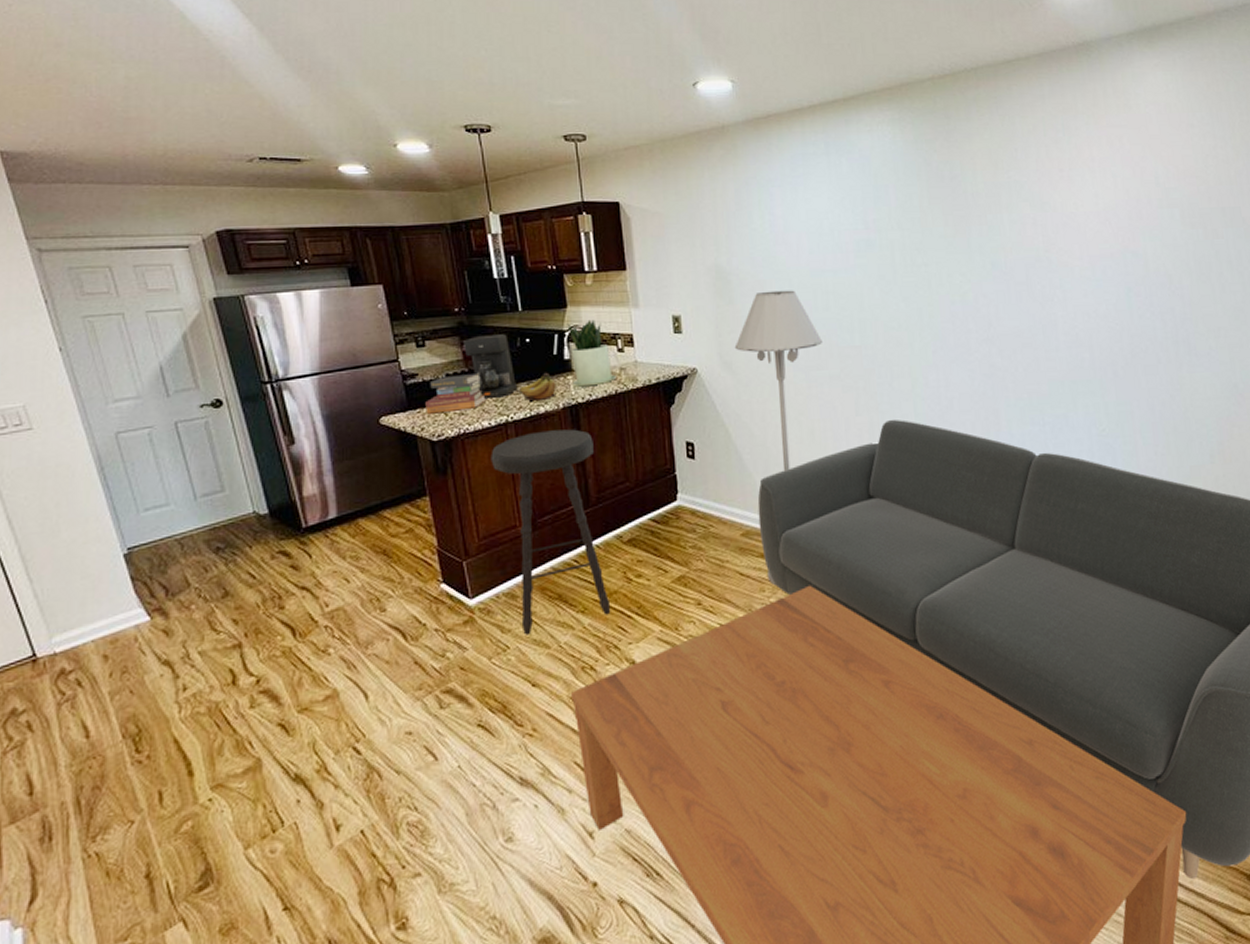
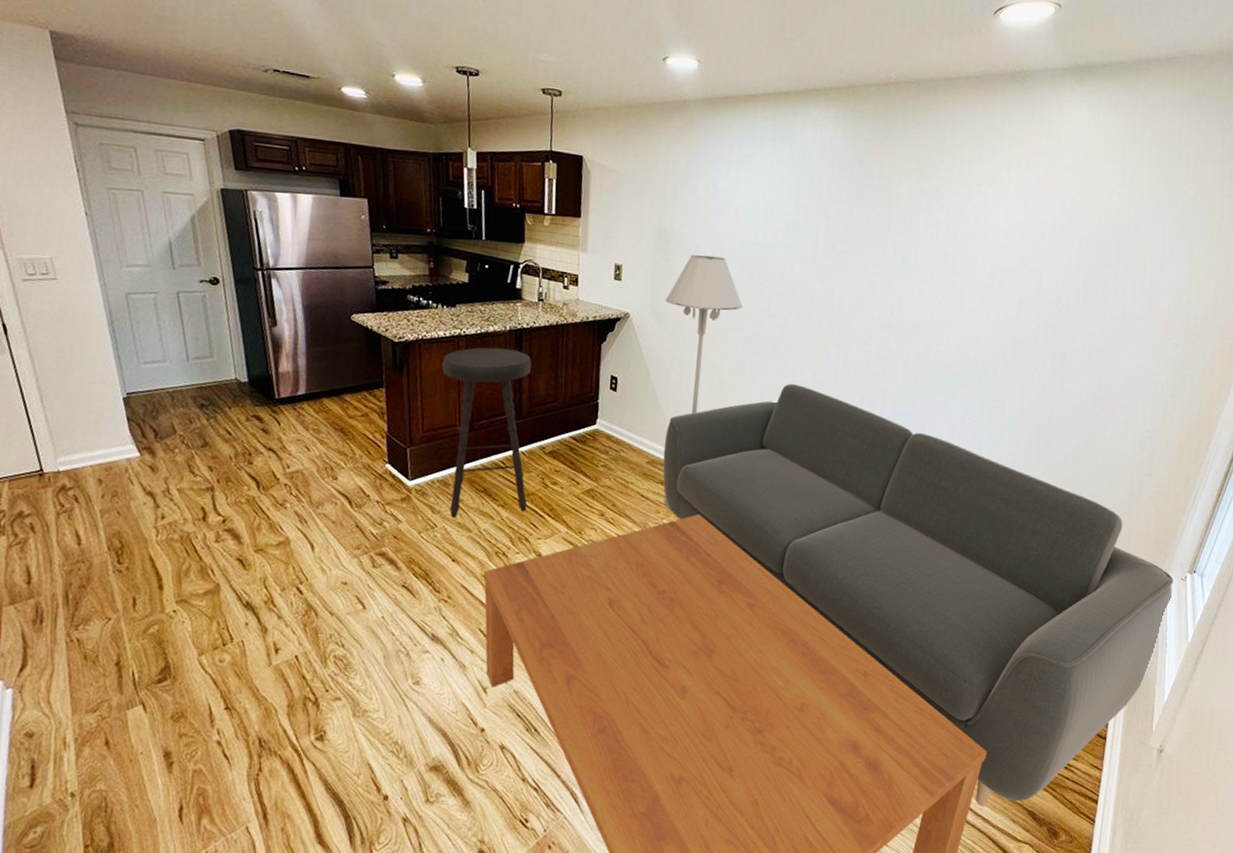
books: present [425,374,486,414] -> none [391,287,444,319]
coffee maker: present [464,334,518,398] -> none [431,256,473,313]
fruit: present [518,372,557,402] -> none [472,296,506,322]
planter: present [567,319,616,387] -> none [520,256,559,316]

